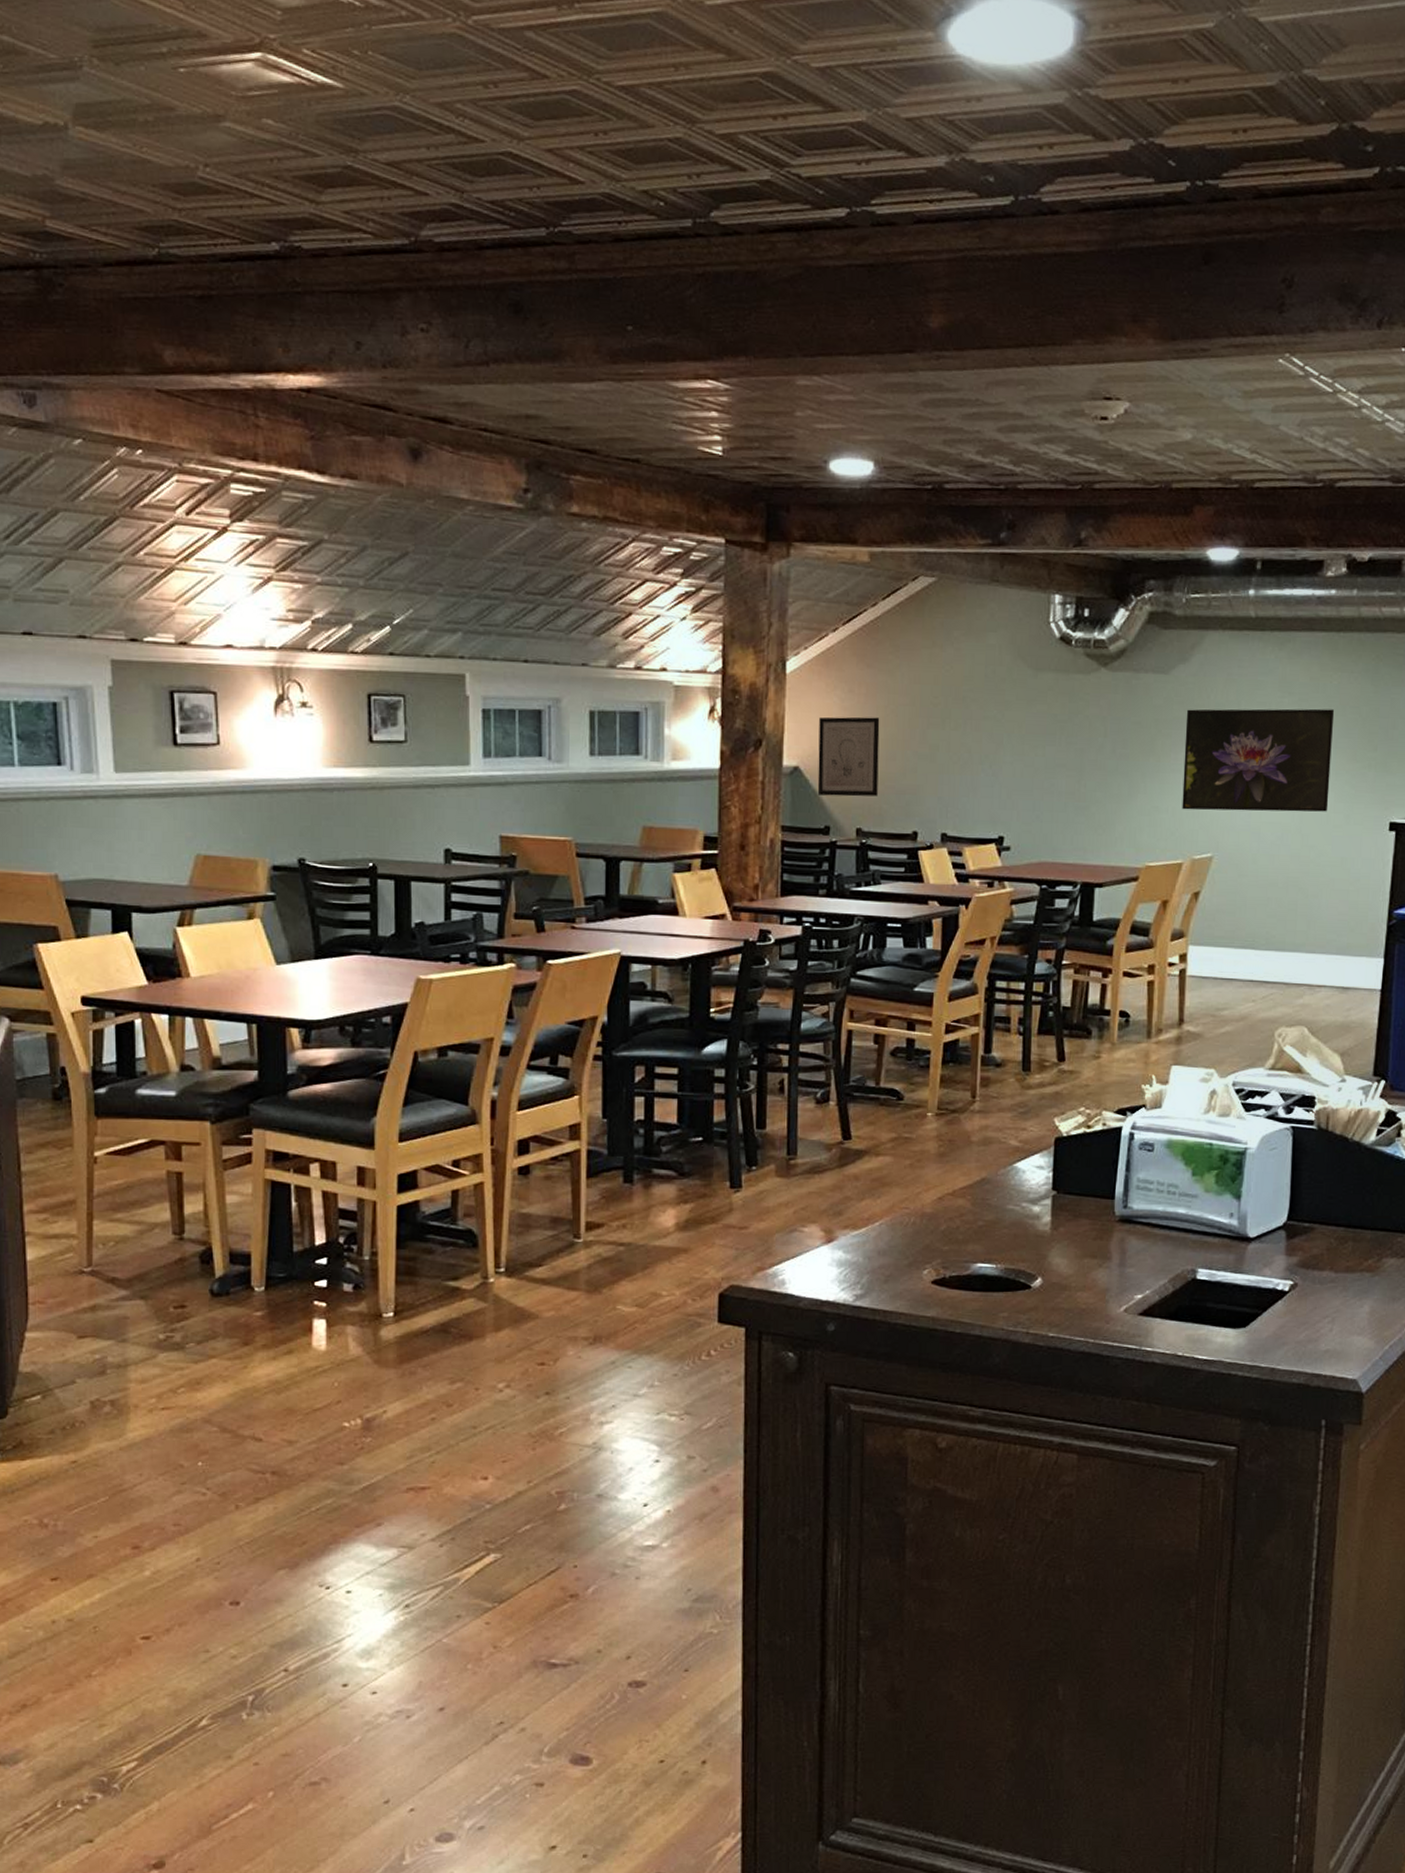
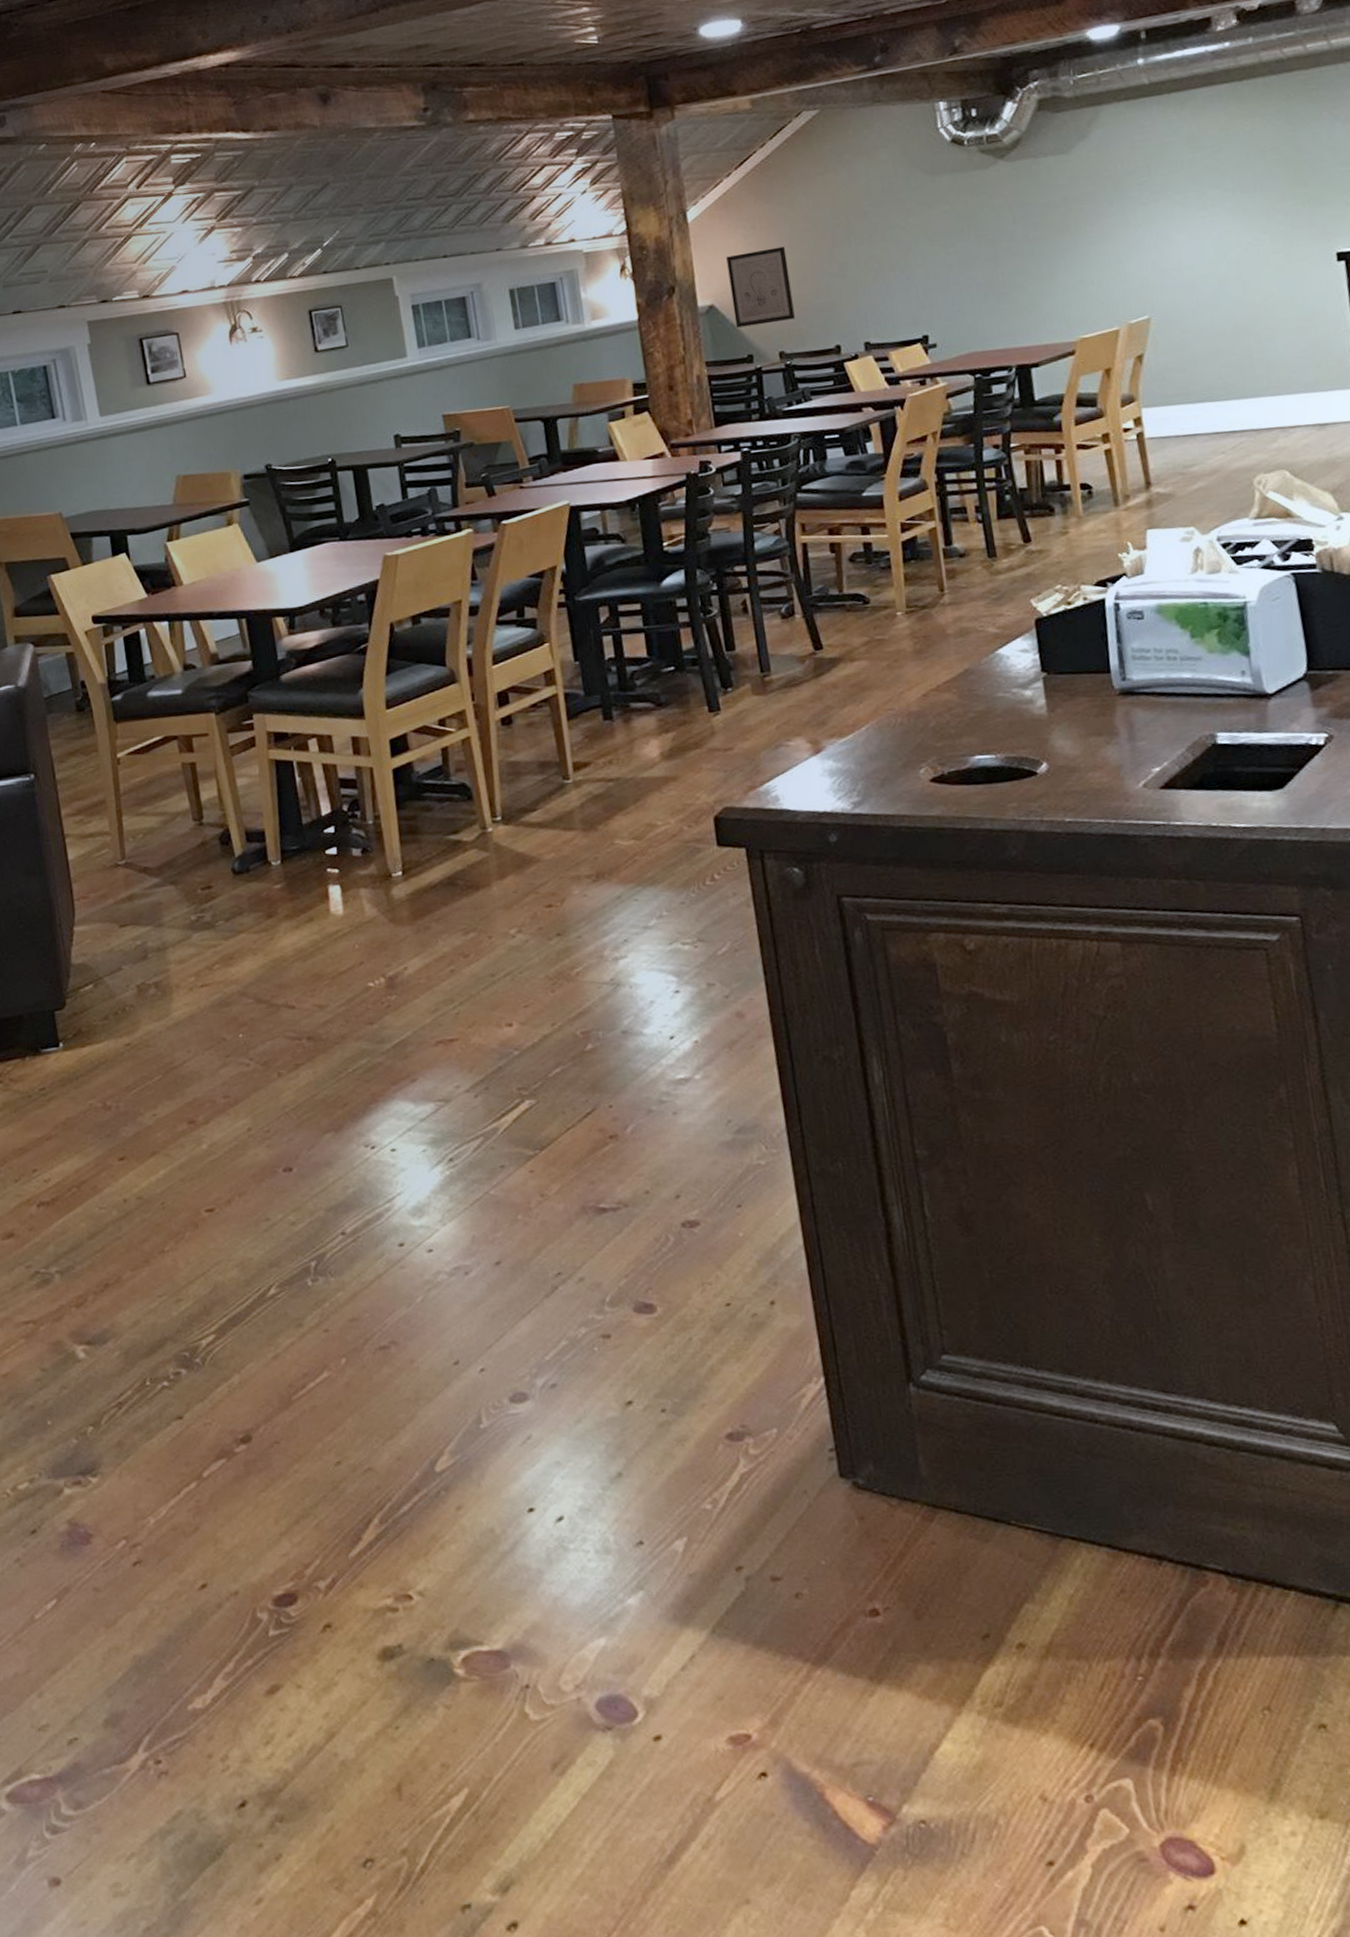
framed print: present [1182,708,1335,812] -> none [1094,155,1266,279]

